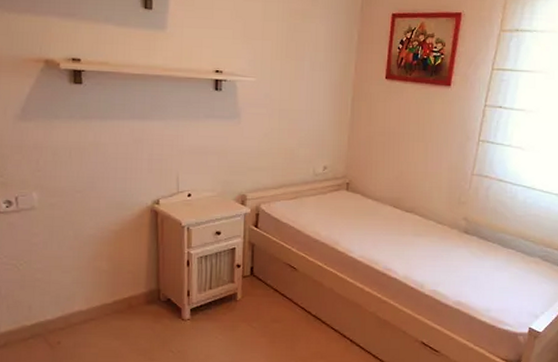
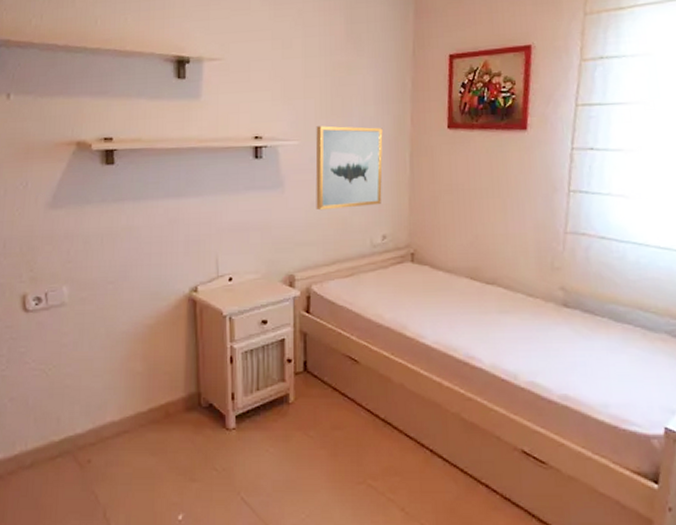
wall art: none [268,66,330,141] -> present [315,125,383,211]

